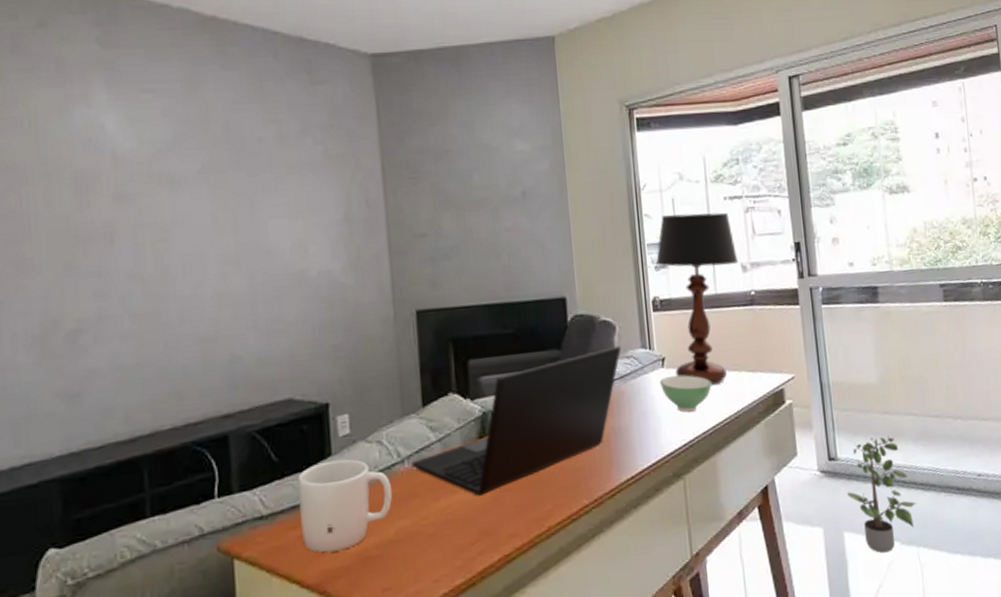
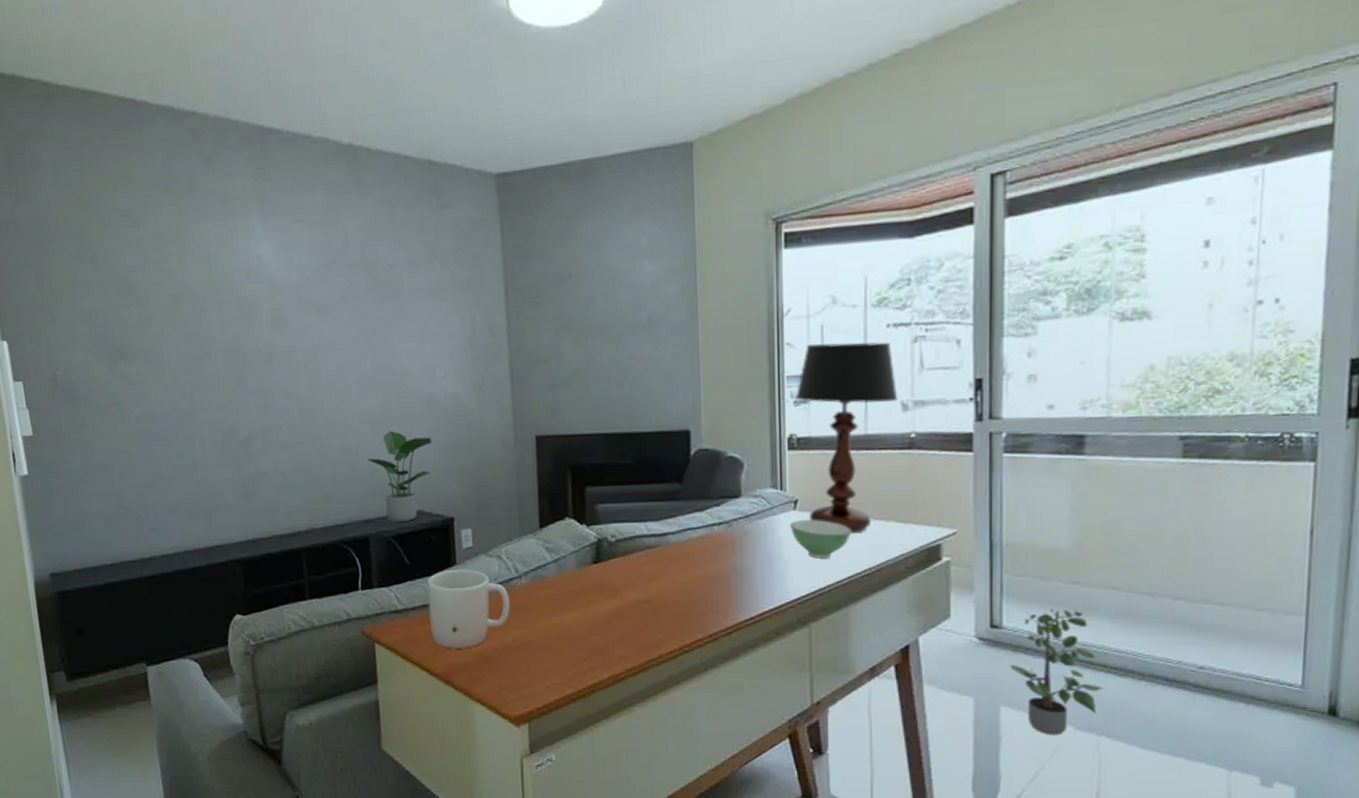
potted plant: none [228,313,303,415] -> present [367,431,431,522]
laptop: present [411,345,622,496] -> none [527,483,749,617]

